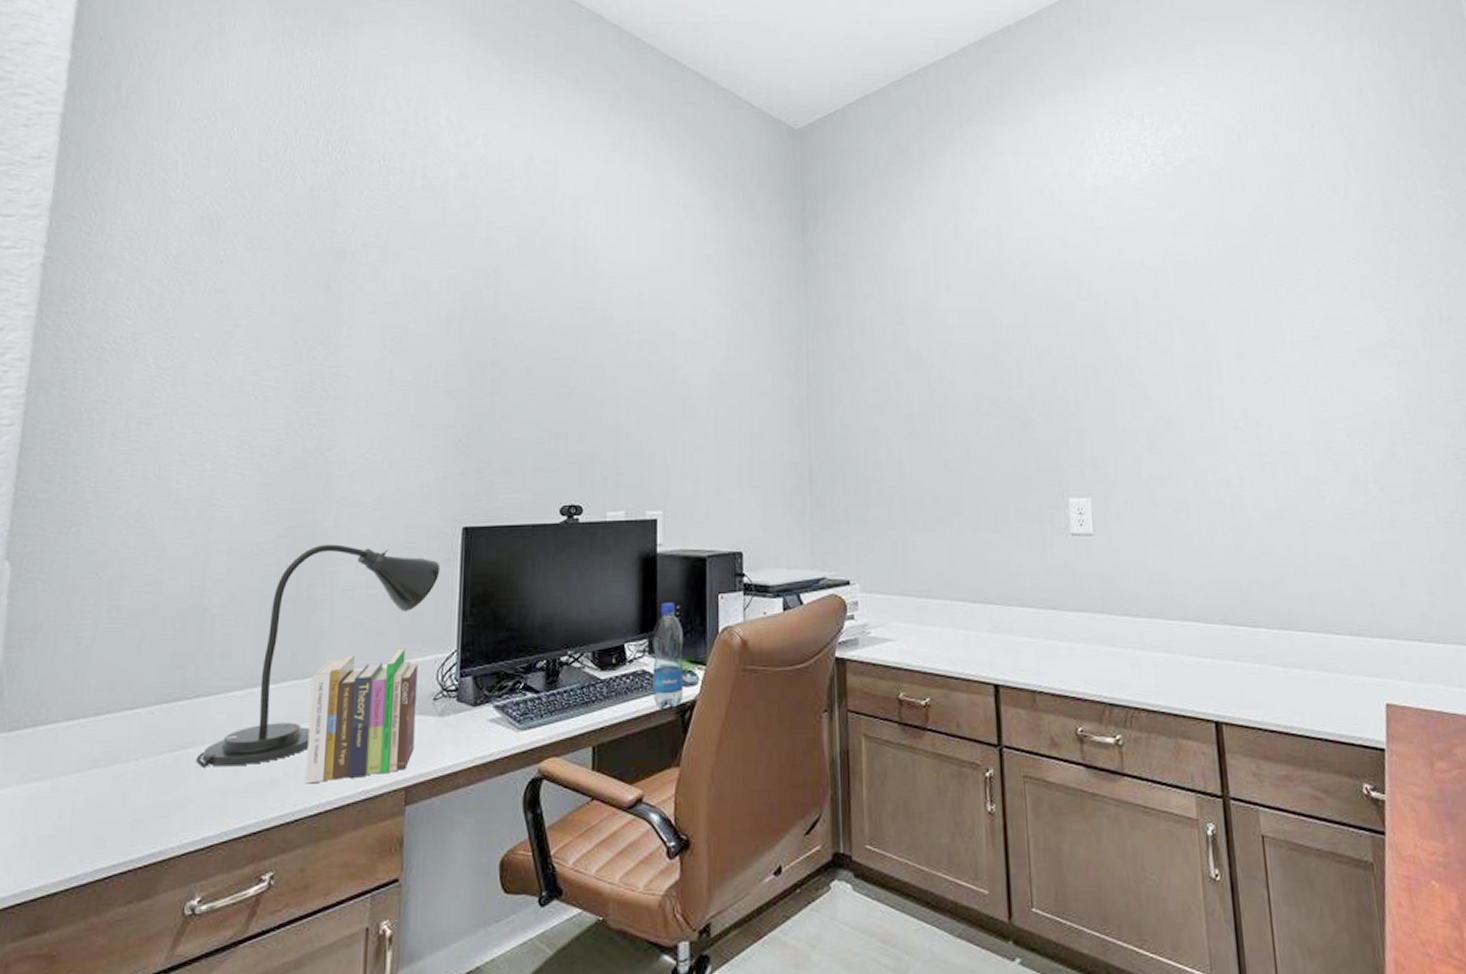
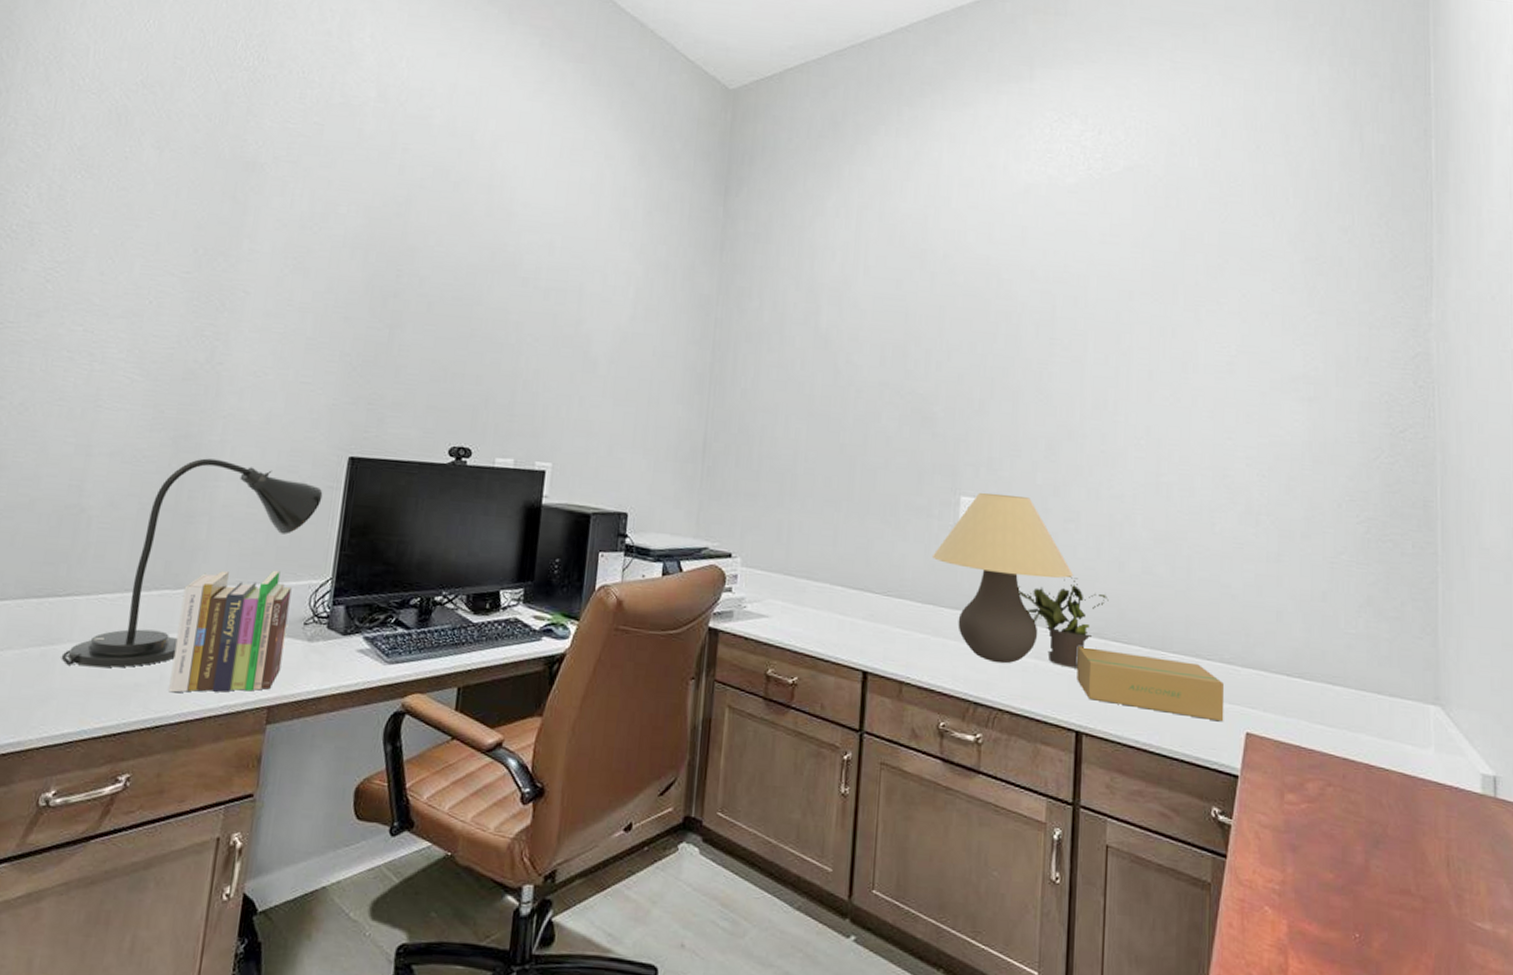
bottle: present [652,602,684,708] -> none [522,554,560,659]
table lamp: none [1048,491,1192,661] -> present [931,493,1074,664]
potted plant: none [1137,565,1230,658] -> present [1017,575,1109,669]
box: none [1205,635,1362,696] -> present [1077,646,1225,722]

